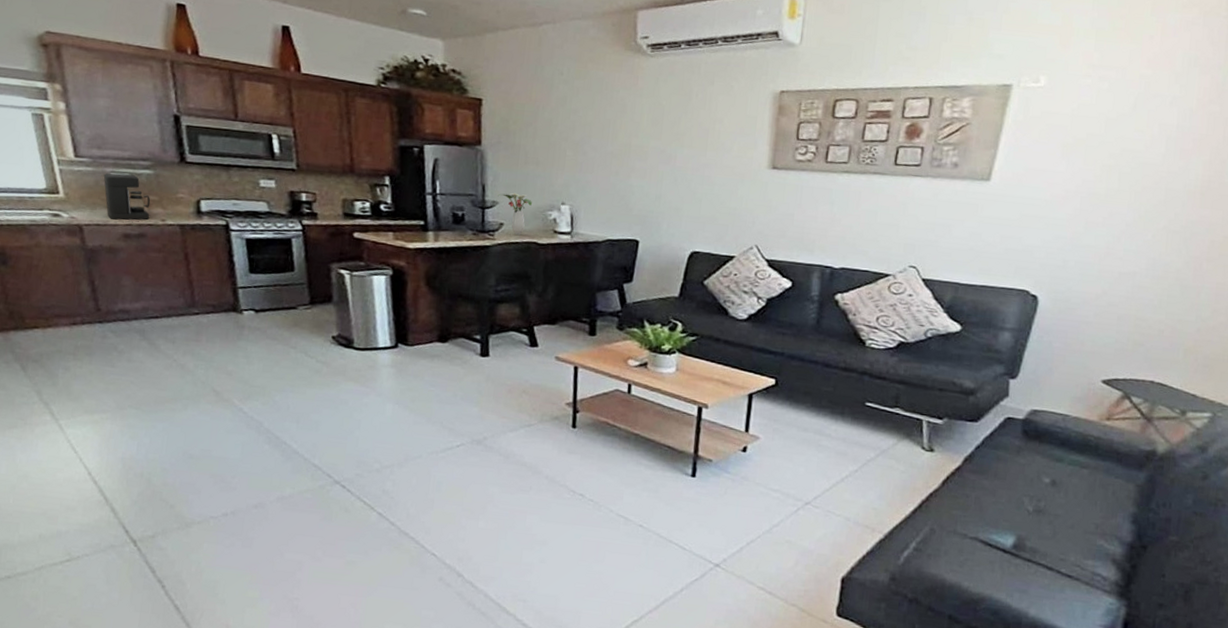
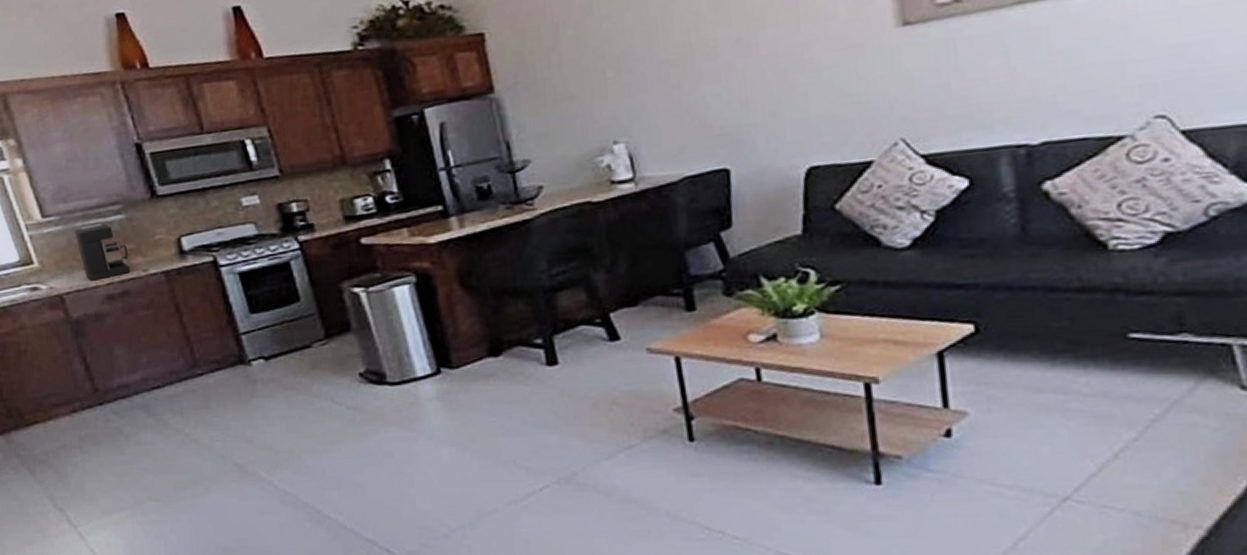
flower arrangement: present [498,192,532,235] -> none [528,141,574,197]

